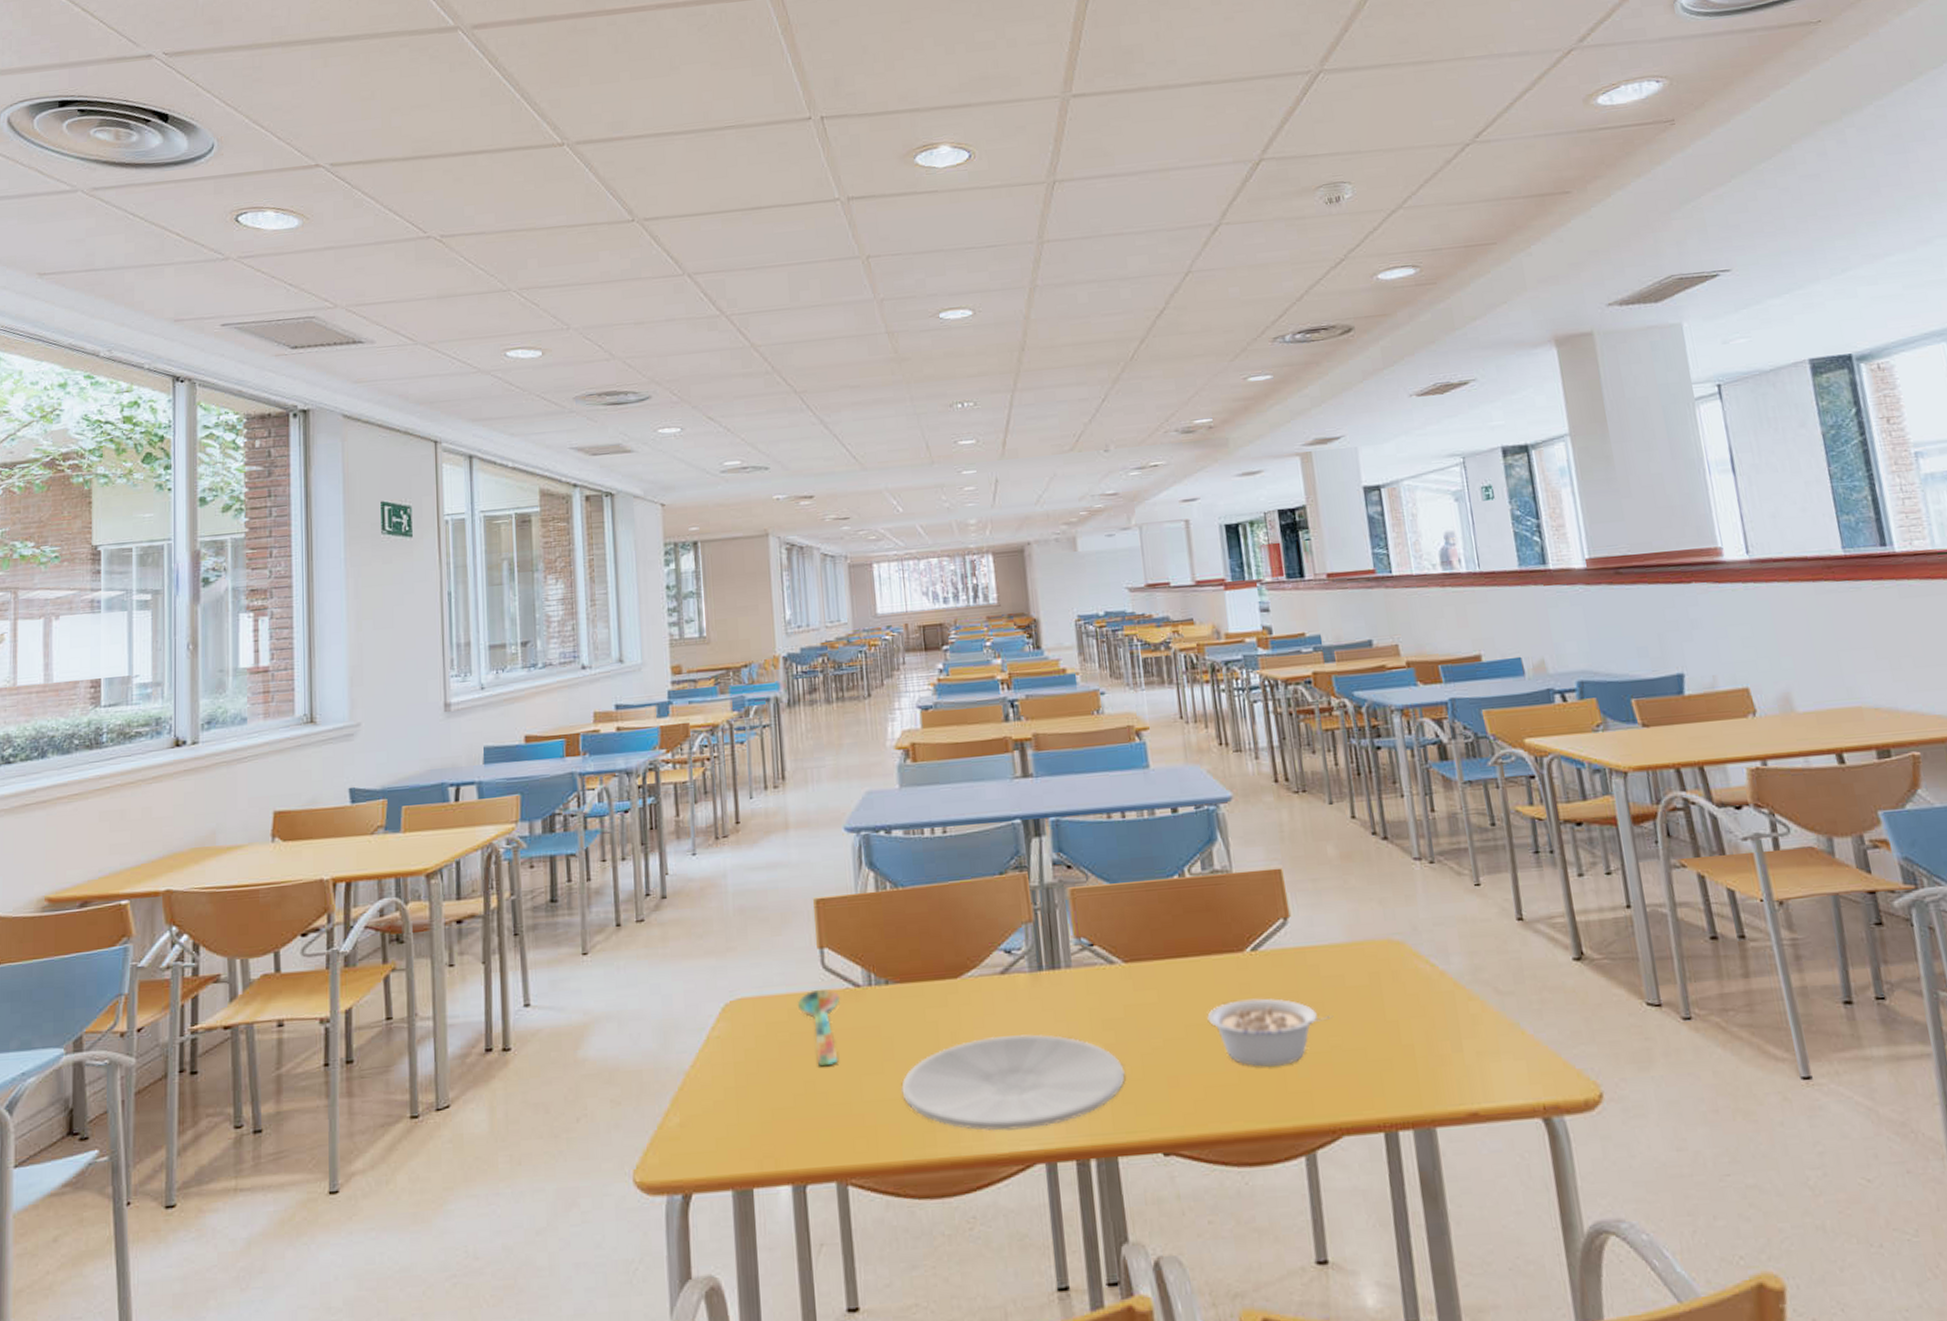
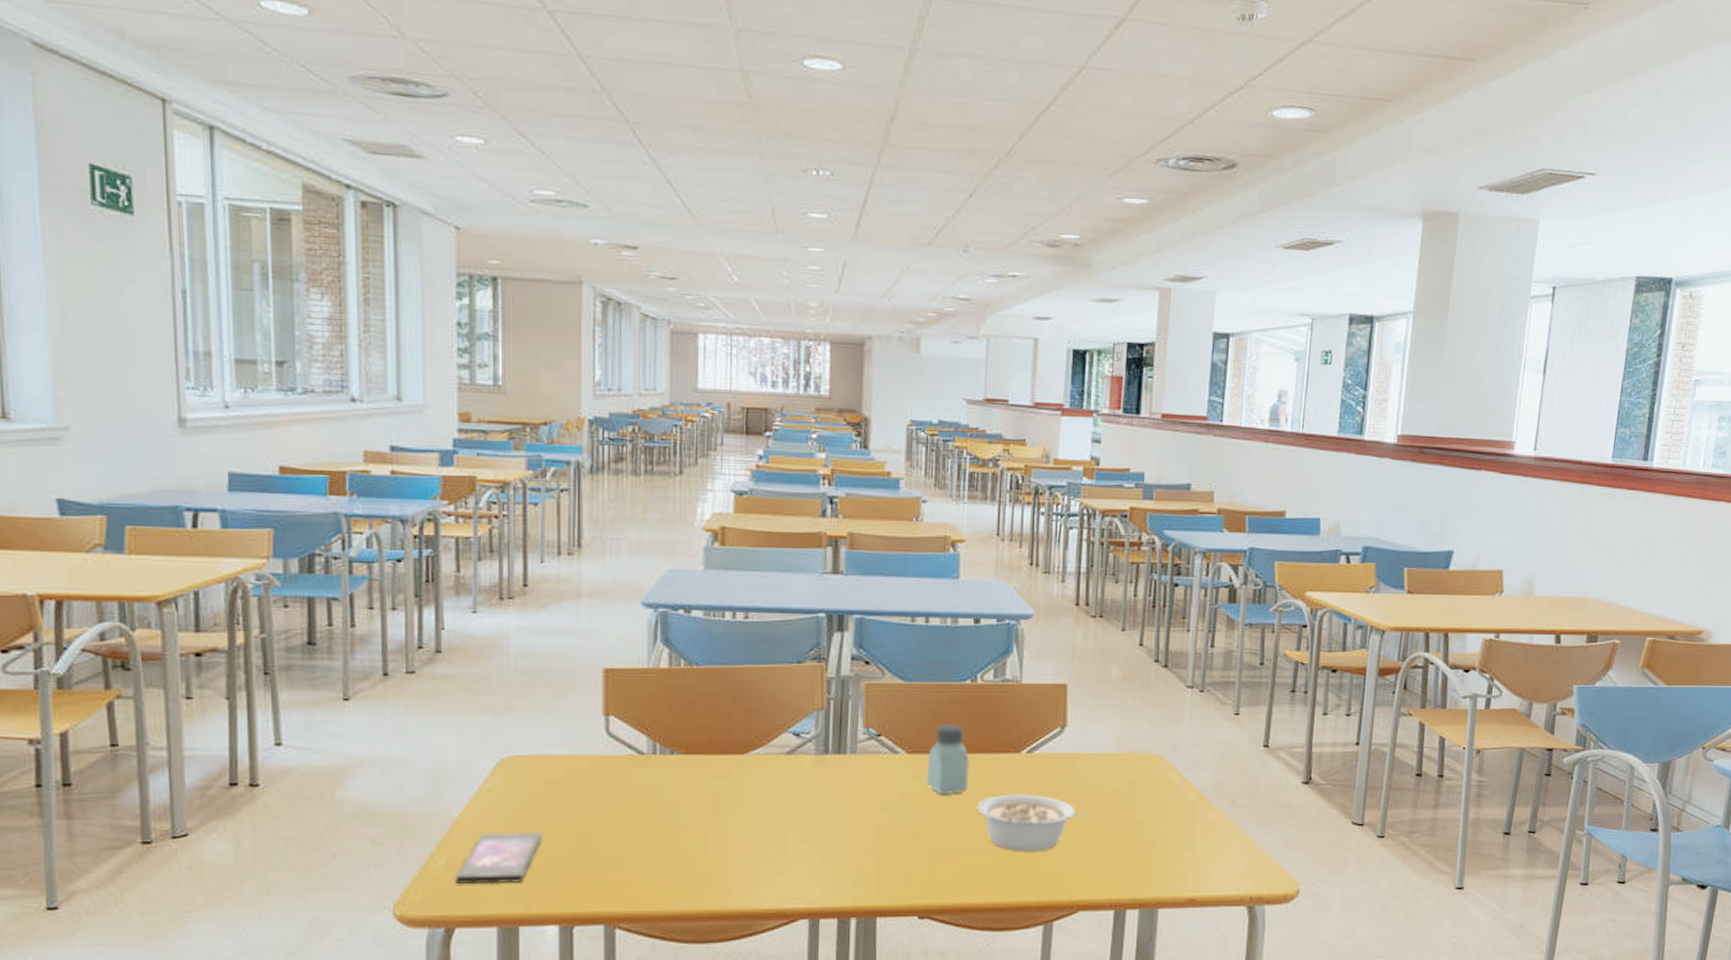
smartphone: none [689,1079,770,1143] -> present [455,831,542,884]
spoon: present [797,989,841,1067] -> none [577,753,623,824]
plate: present [901,1034,1125,1131] -> none [677,809,894,890]
saltshaker: none [1146,925,1195,1007] -> present [927,723,969,795]

